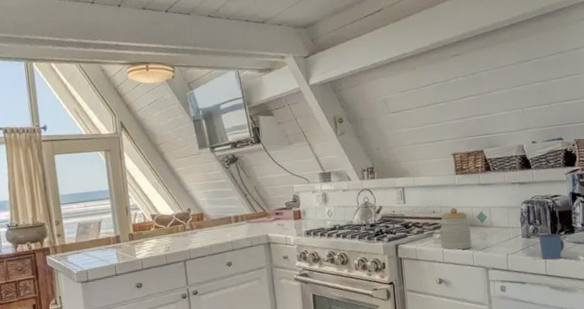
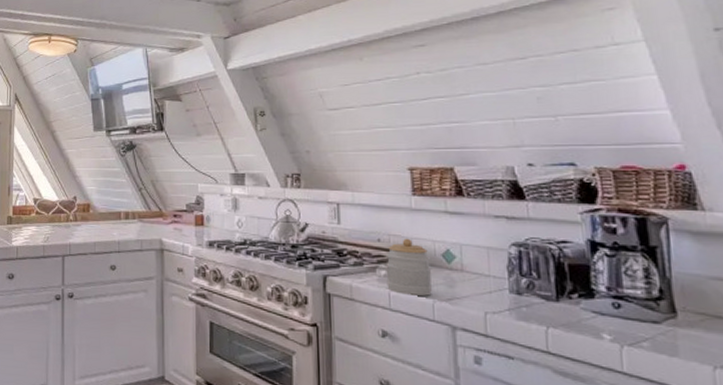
mug: present [538,233,565,261] -> none [535,293,578,334]

